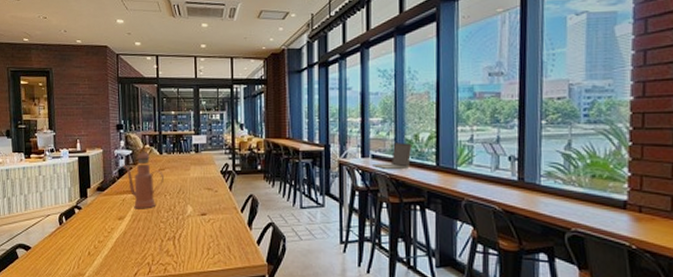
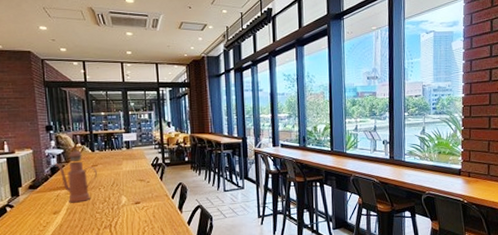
laptop: present [371,143,412,169] -> none [281,133,312,155]

